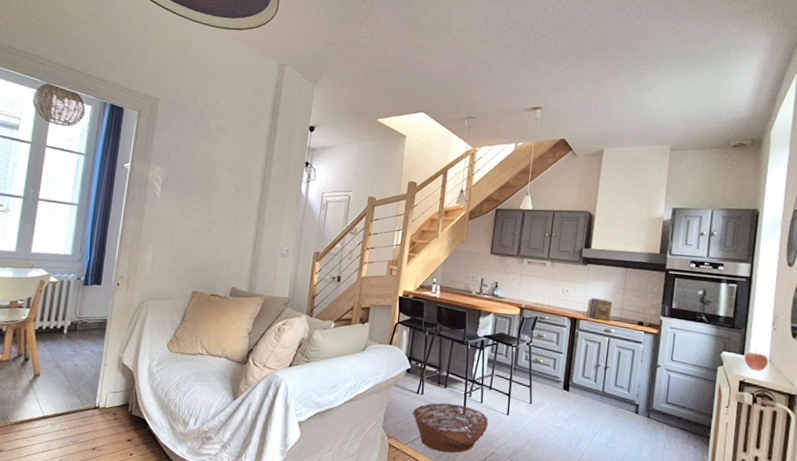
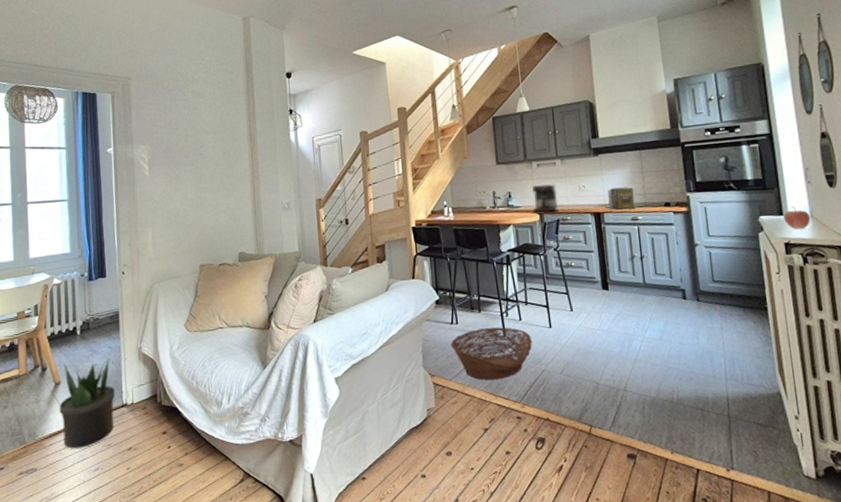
planter: none [32,357,91,439] -> present [59,357,116,449]
coffee maker: none [516,281,542,309] -> present [532,184,559,212]

